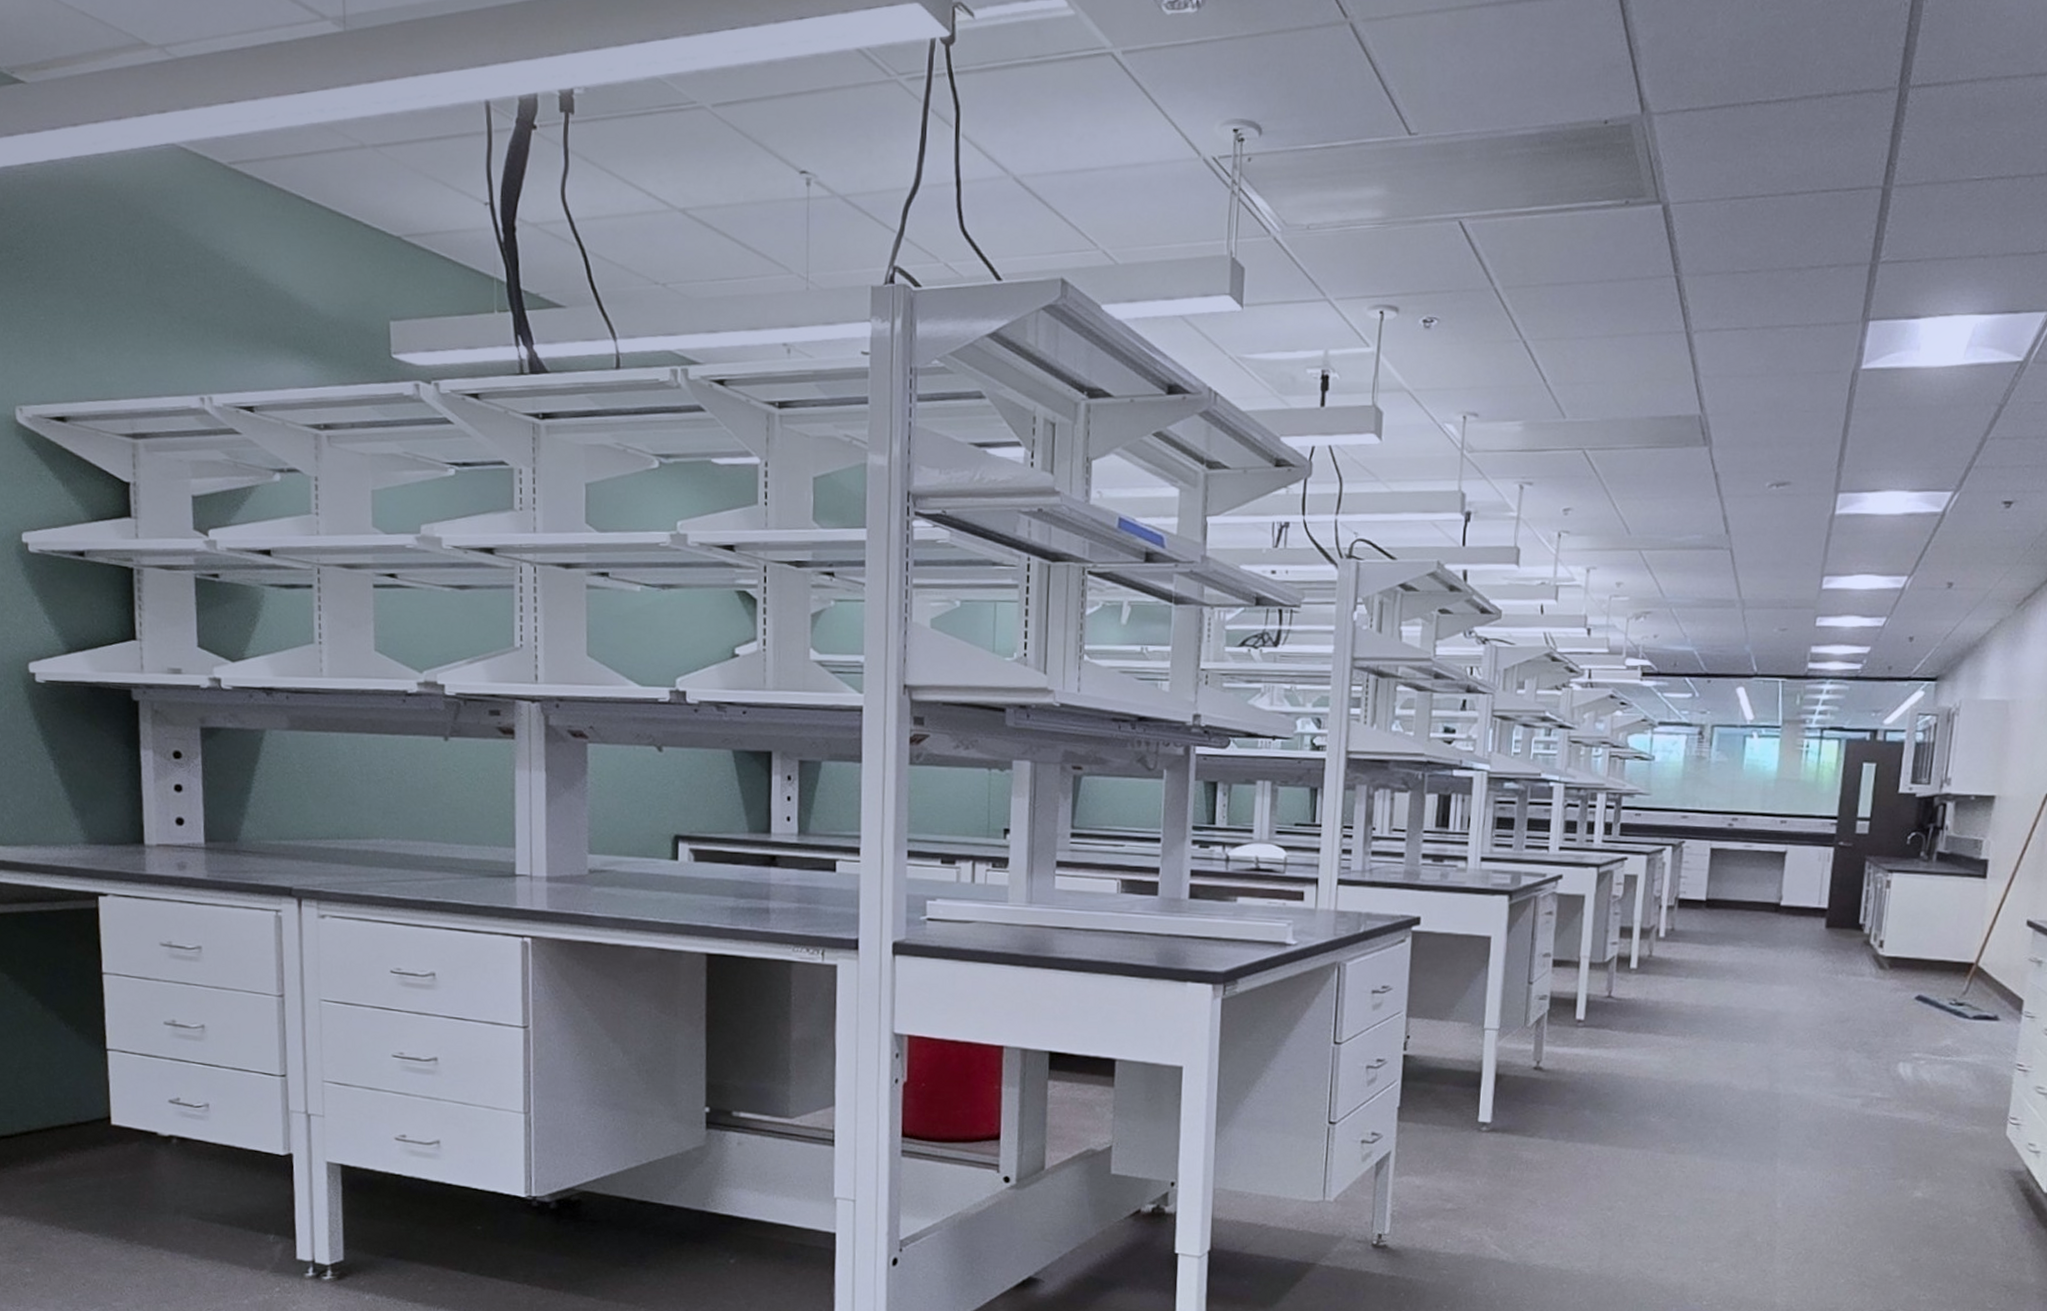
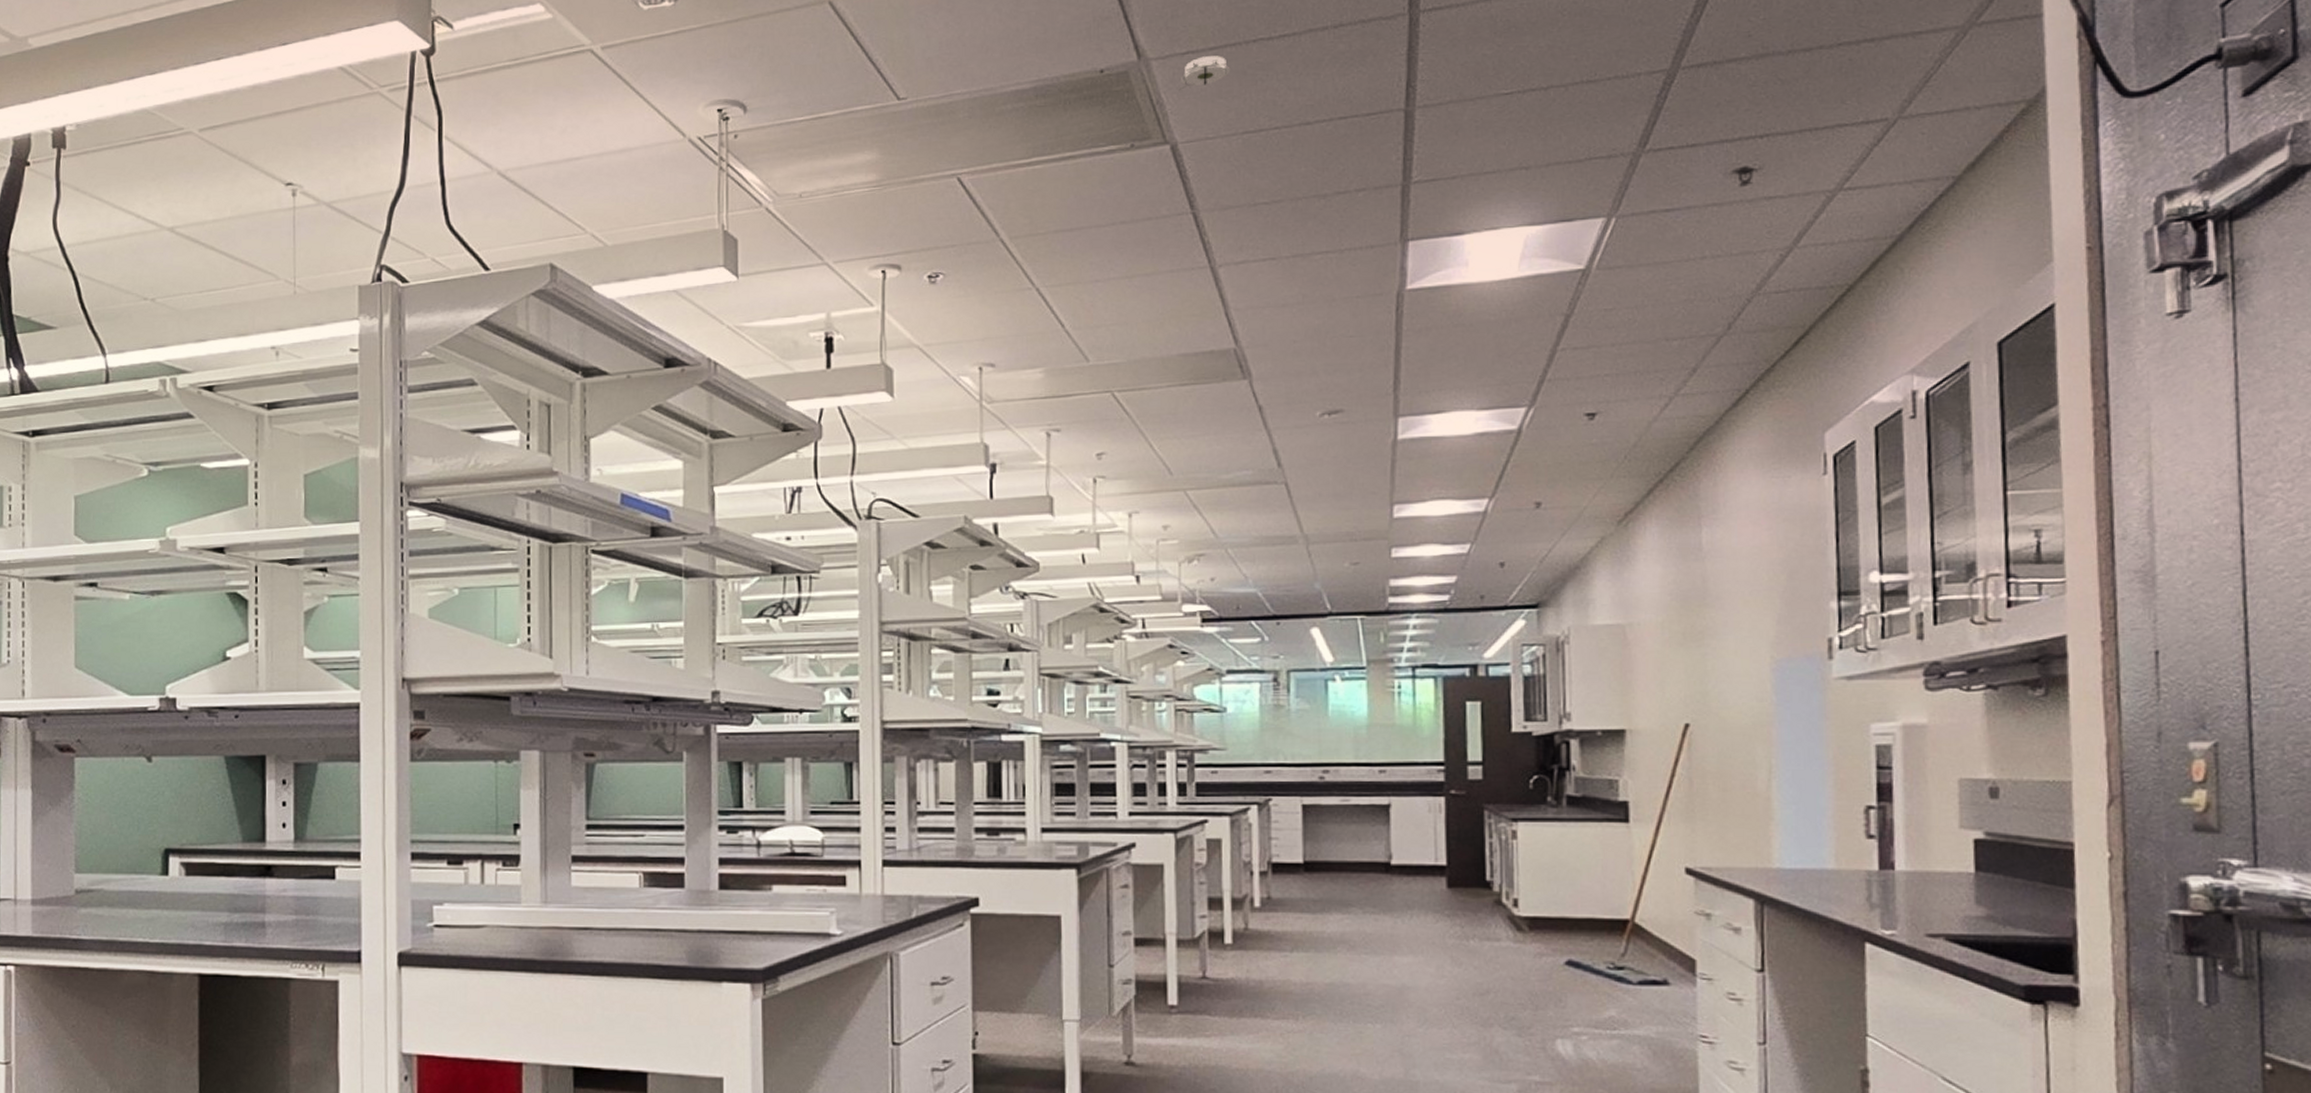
smoke detector: none [1676,115,1727,149] -> present [1178,56,1231,90]

